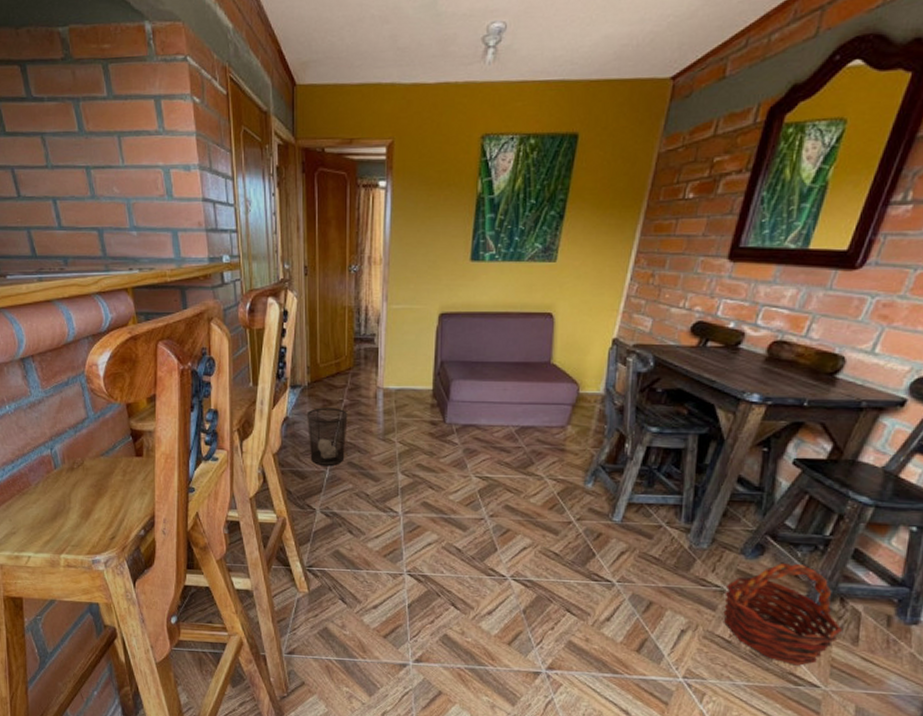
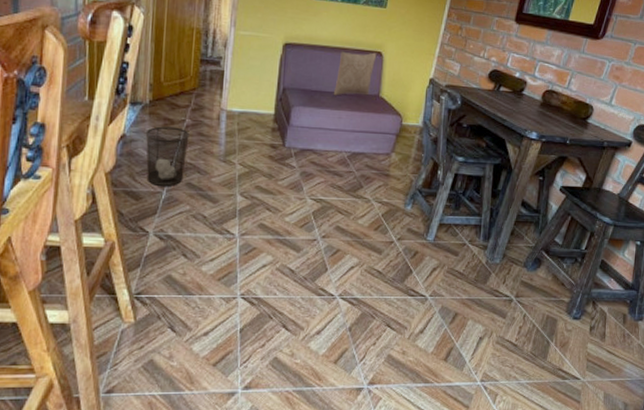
pillow: none [496,314,546,366] -> present [333,51,377,96]
basket: present [723,564,842,666] -> none [511,274,594,362]

